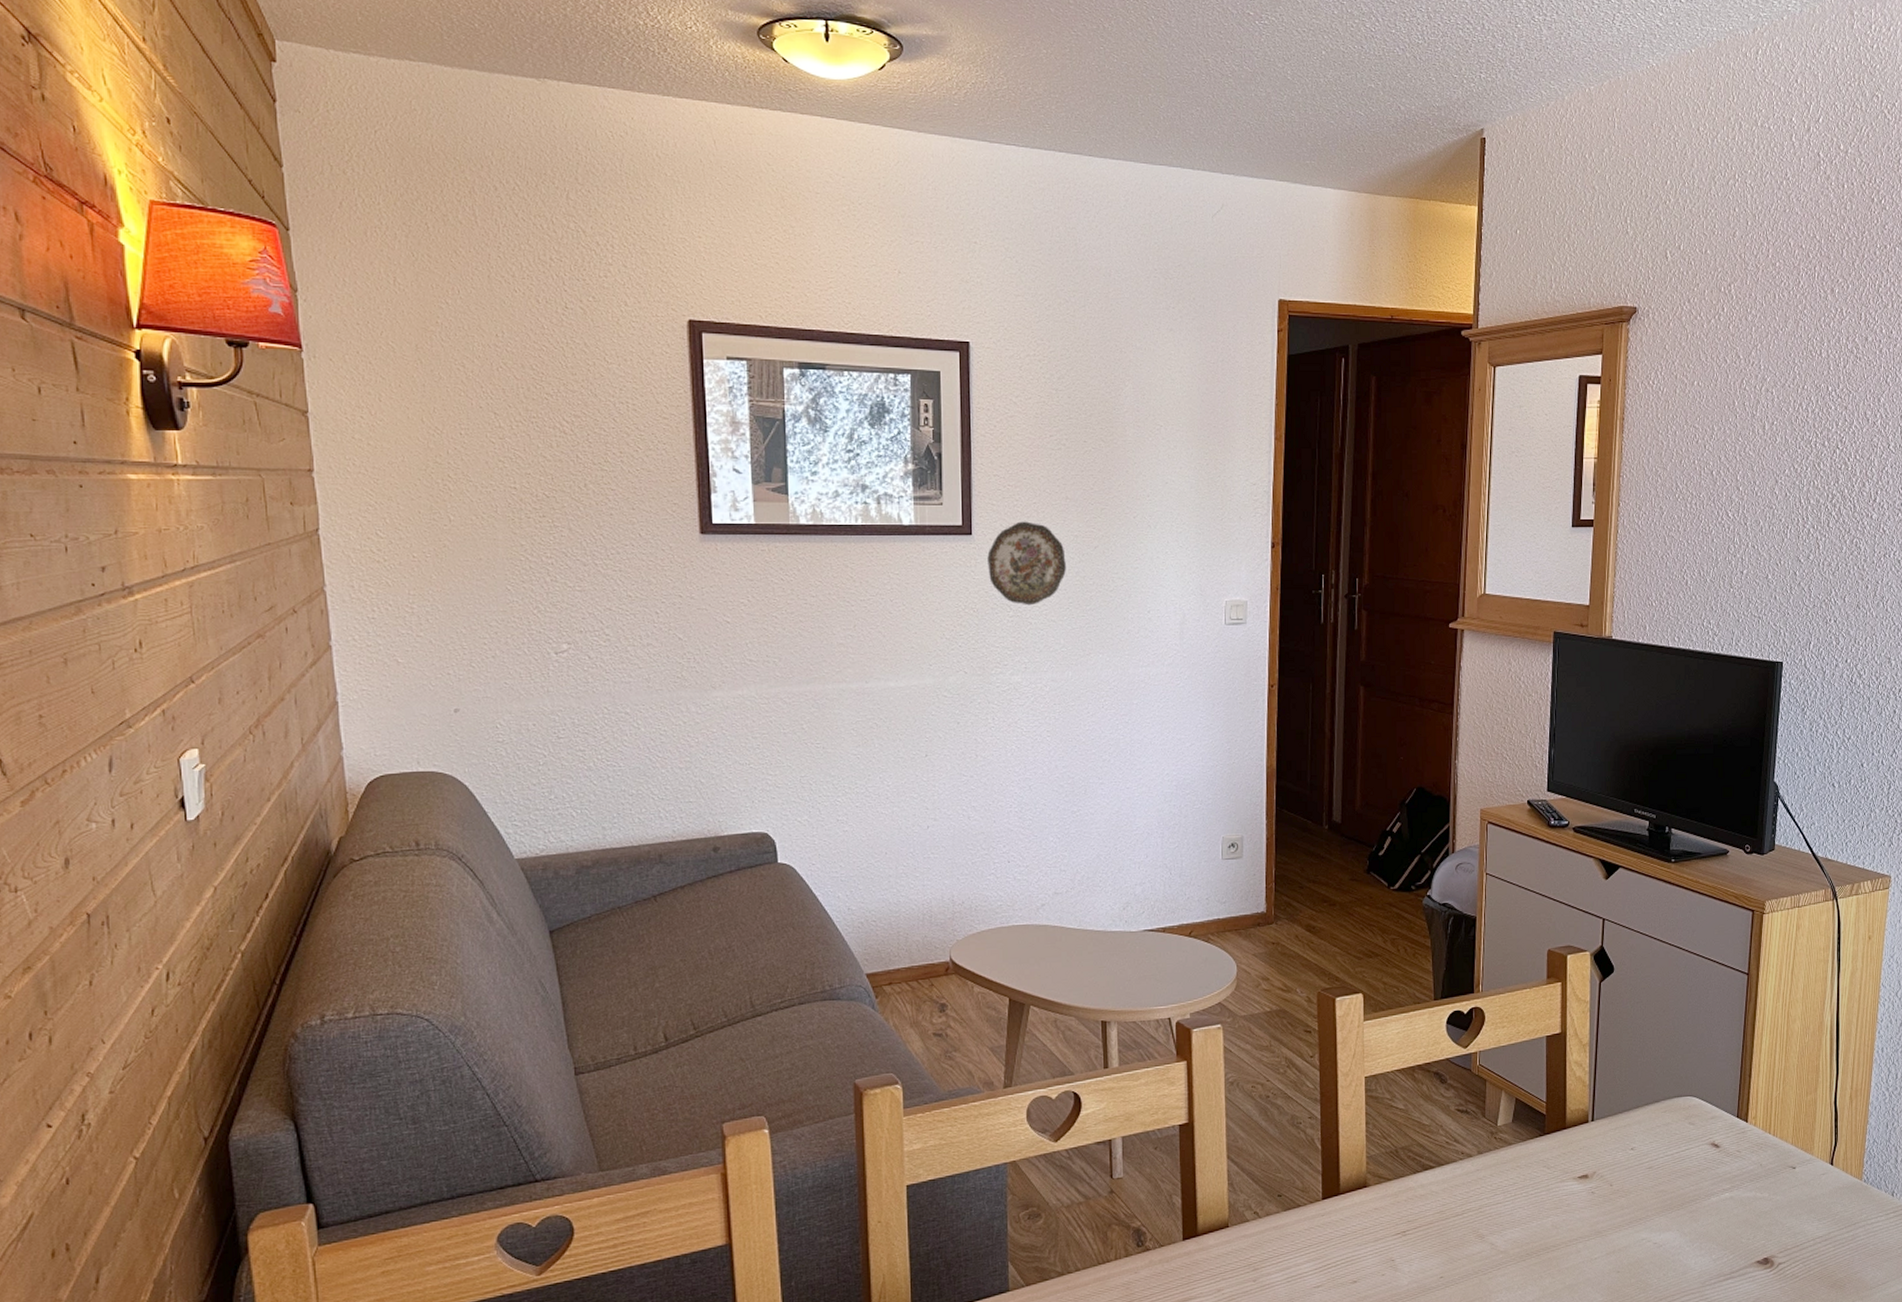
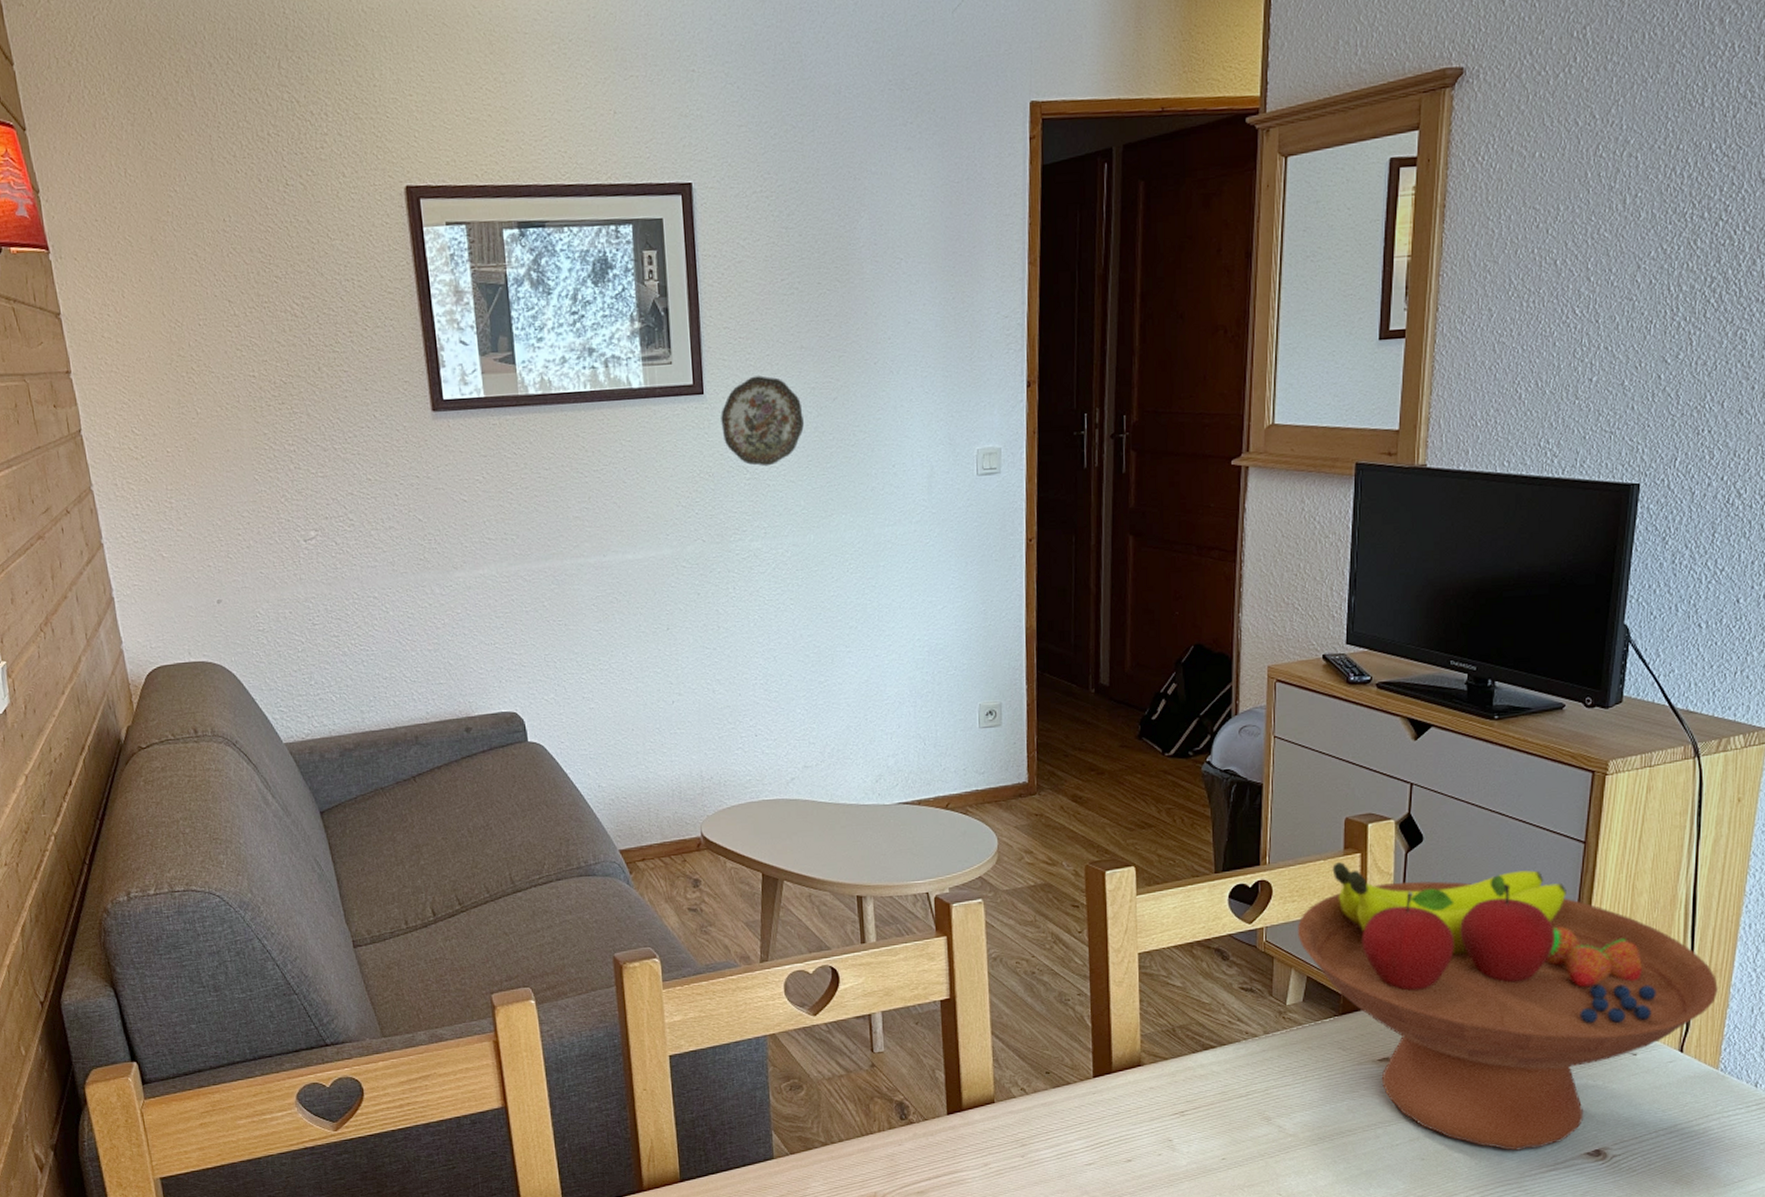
fruit bowl: none [1507,991,1859,1261] -> present [1298,862,1718,1151]

